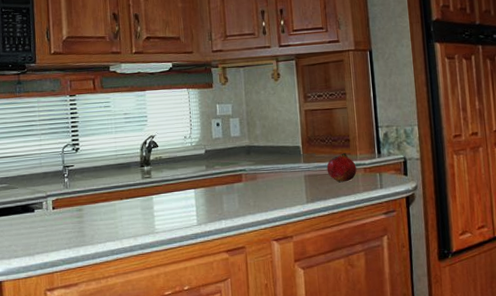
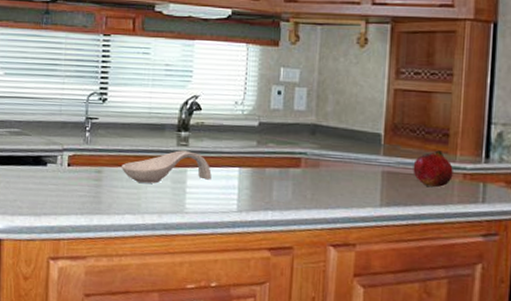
spoon rest: none [98,182,173,214] -> present [122,150,212,184]

